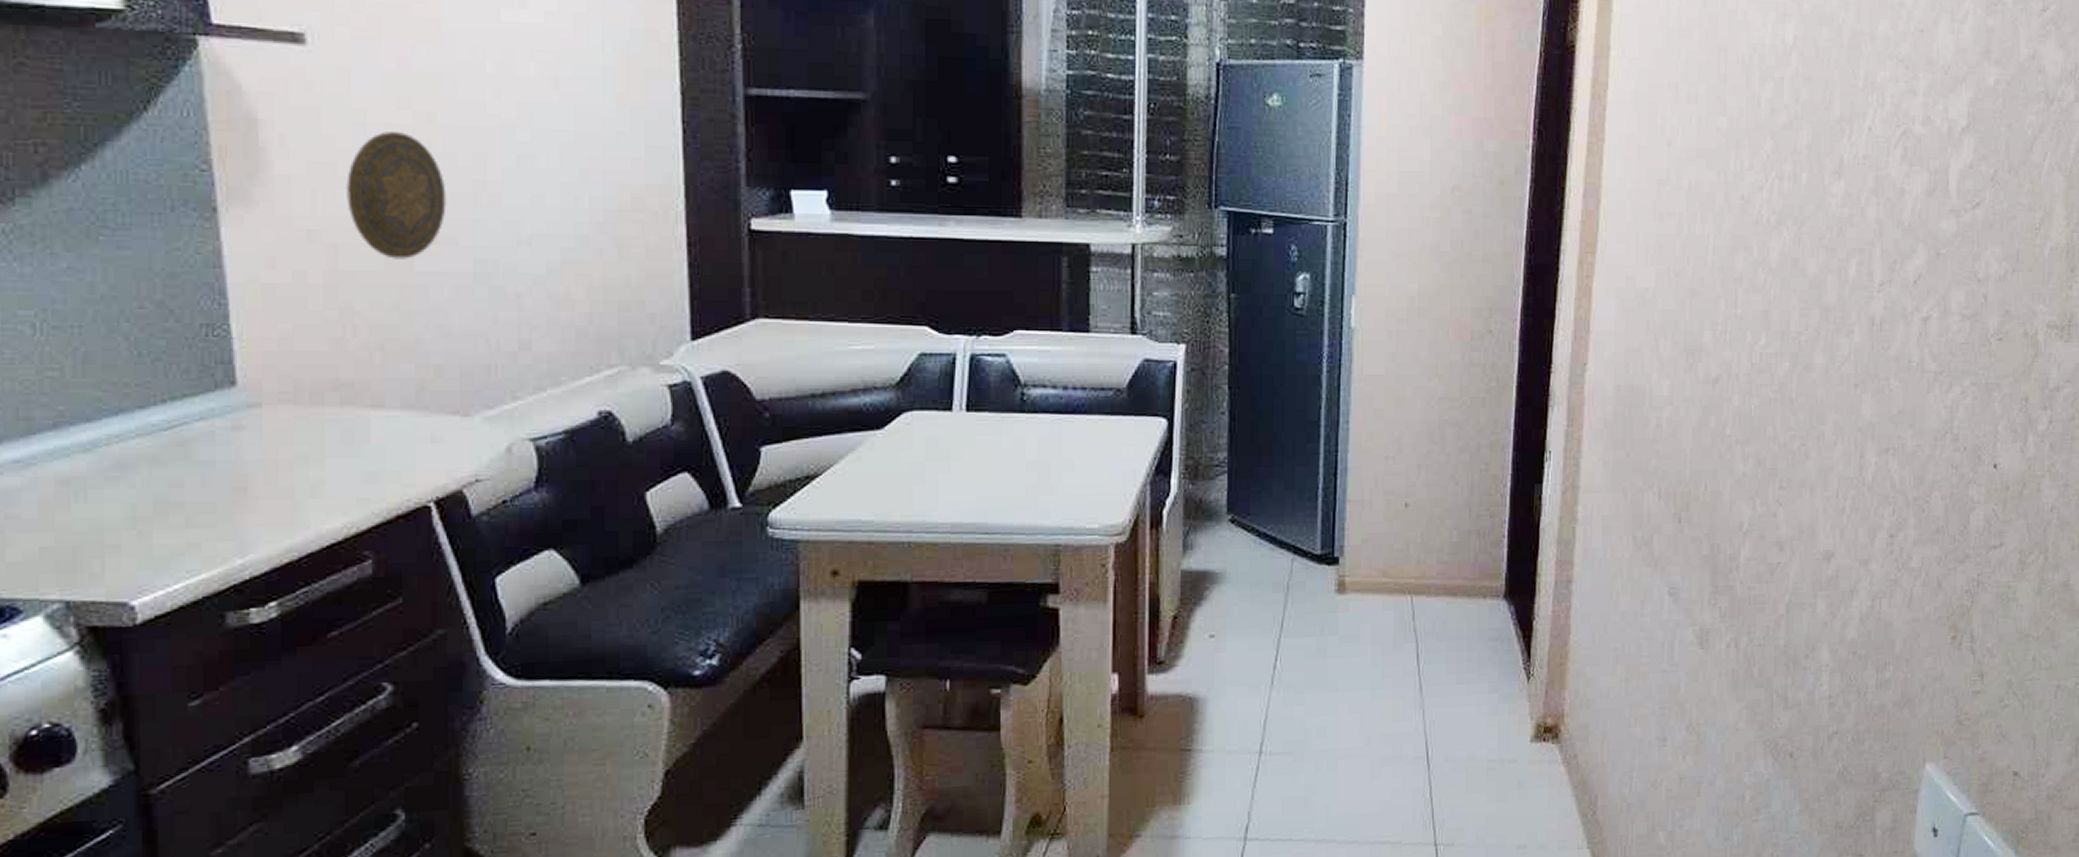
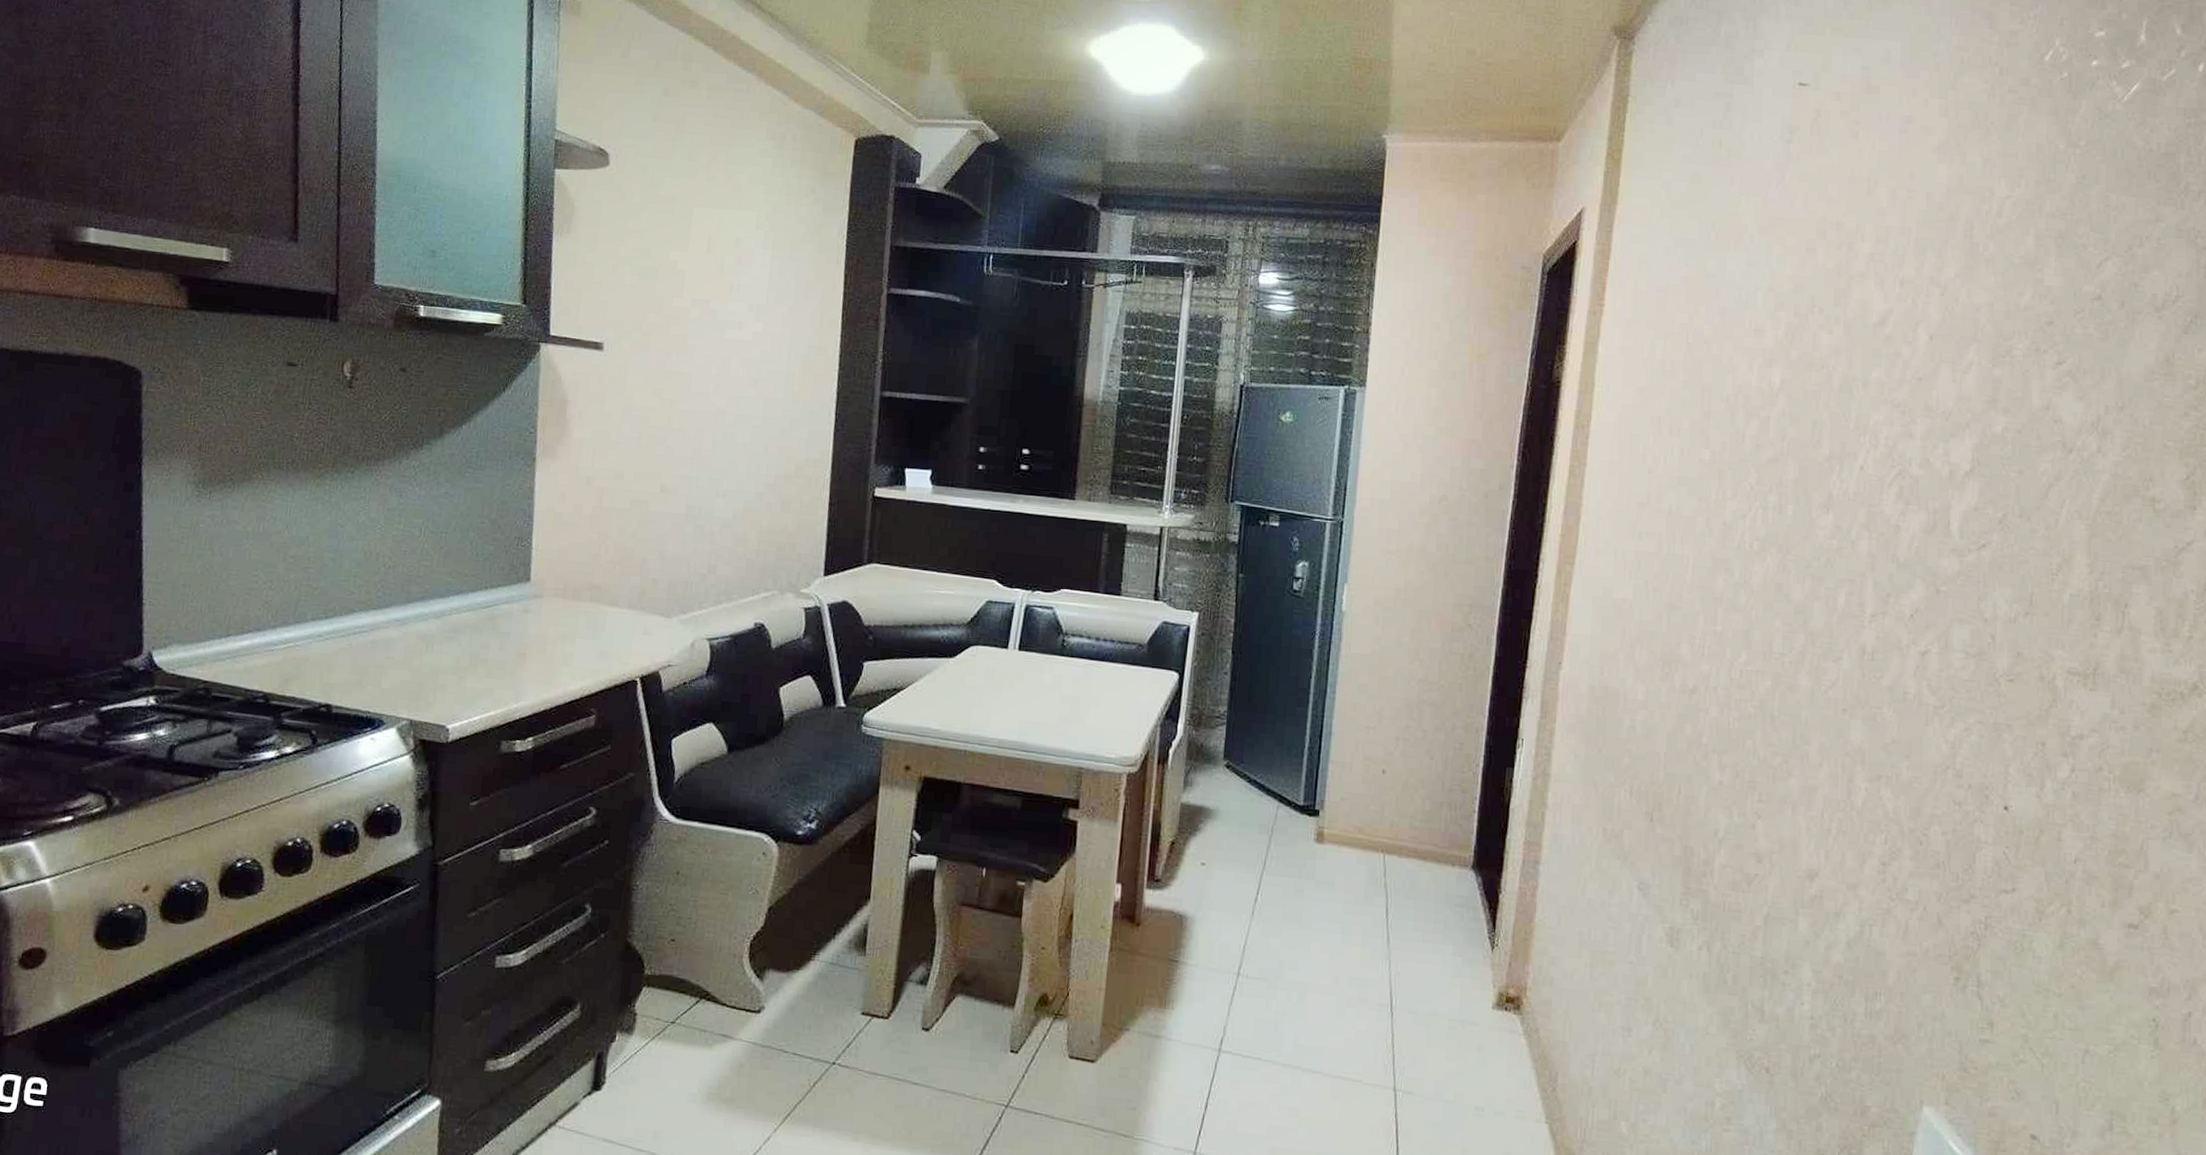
decorative plate: present [346,131,447,259] -> none [613,412,676,502]

